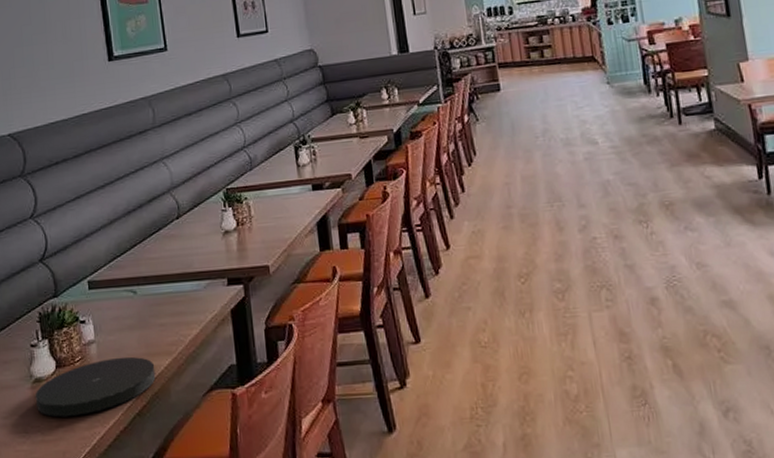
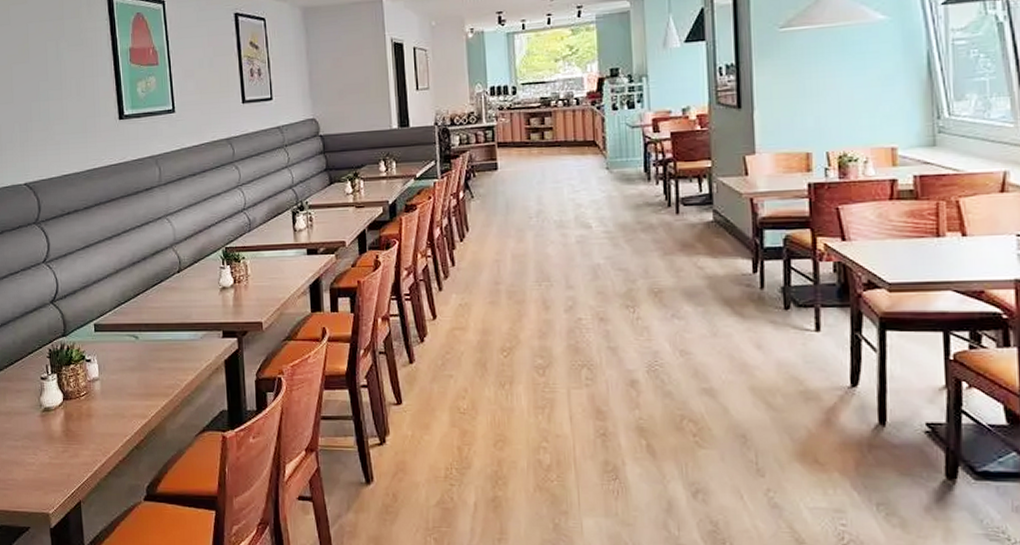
plate: present [35,356,156,417] -> none [44,395,153,444]

